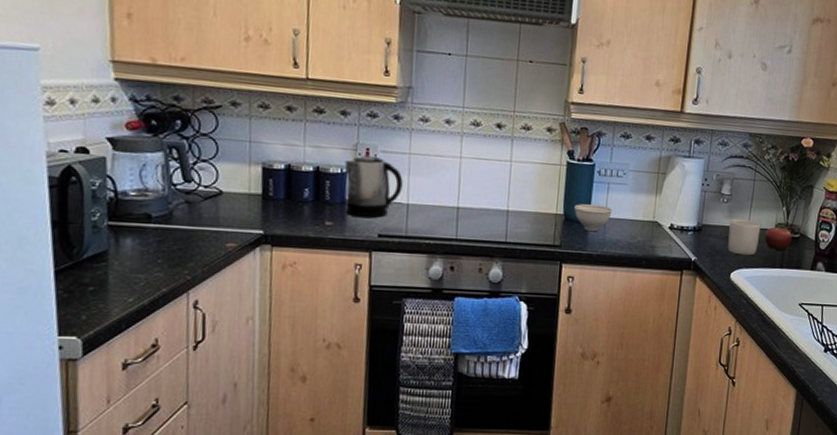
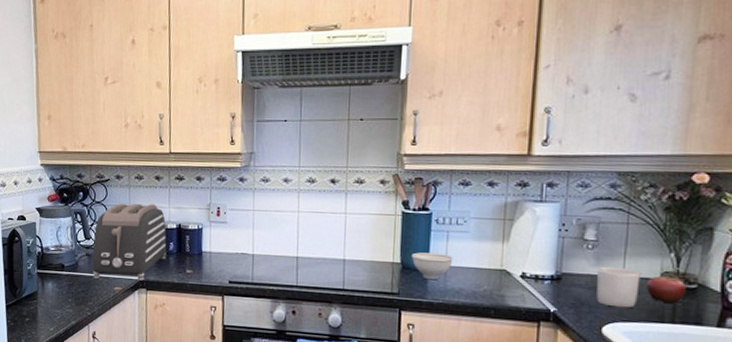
toaster: none [194,138,301,235] -> present [92,203,167,281]
kettle: present [344,155,403,218] -> none [200,213,249,267]

